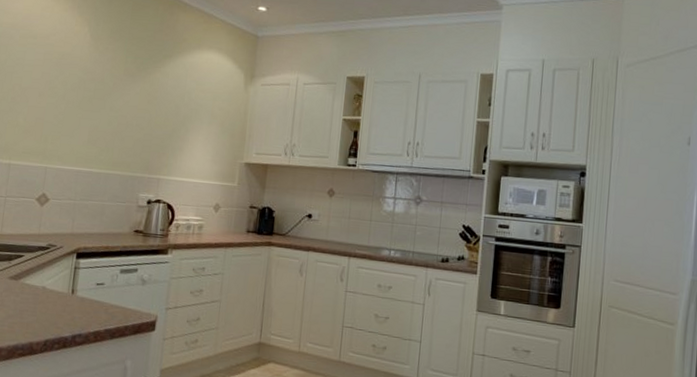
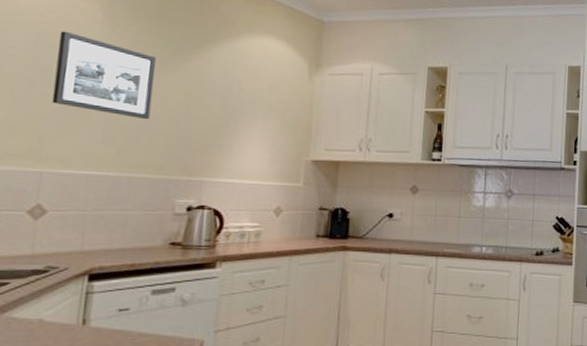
picture frame: none [54,51,127,125] -> present [51,31,156,120]

